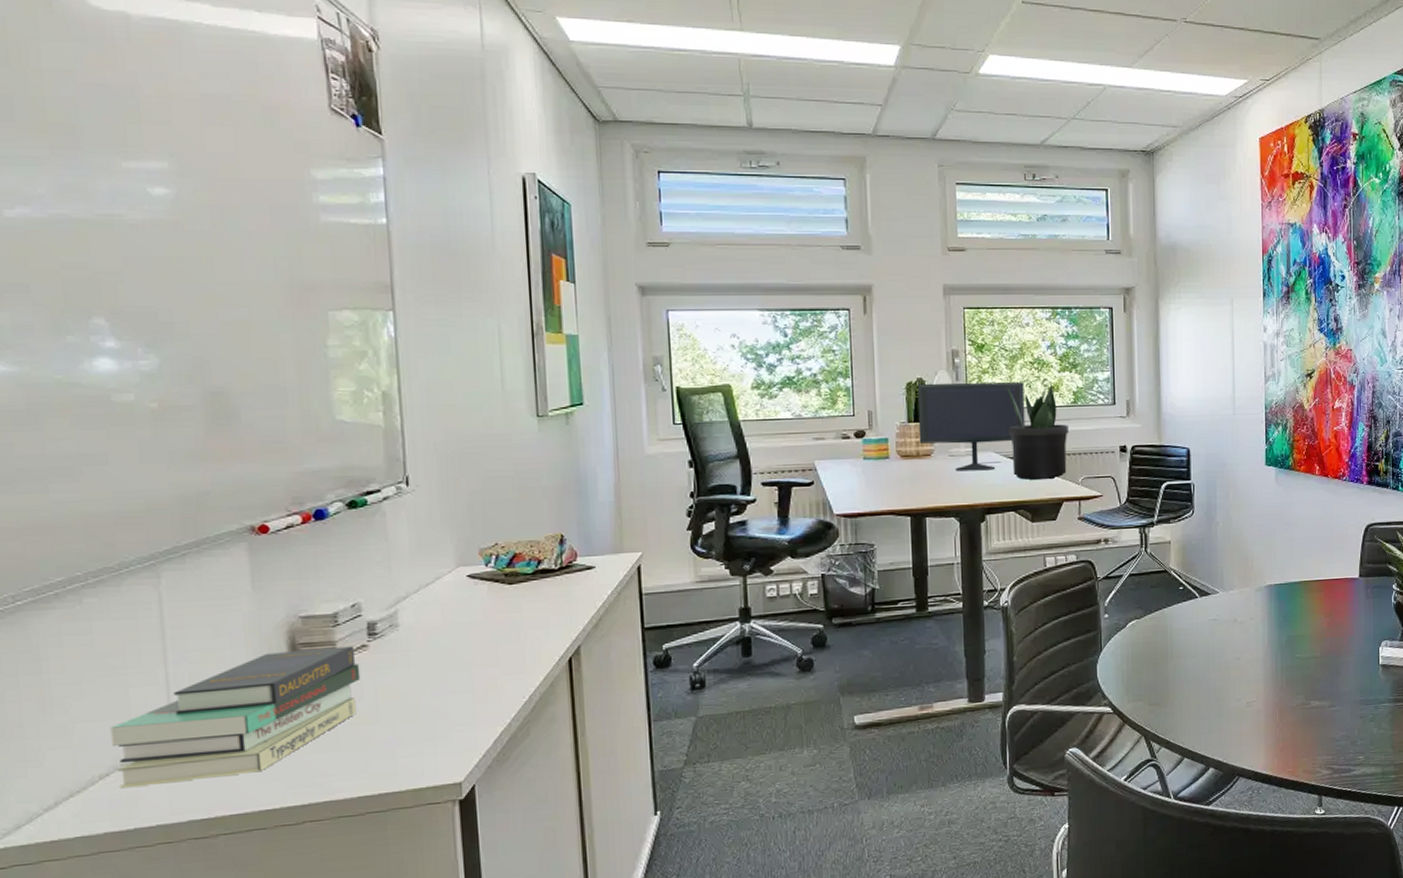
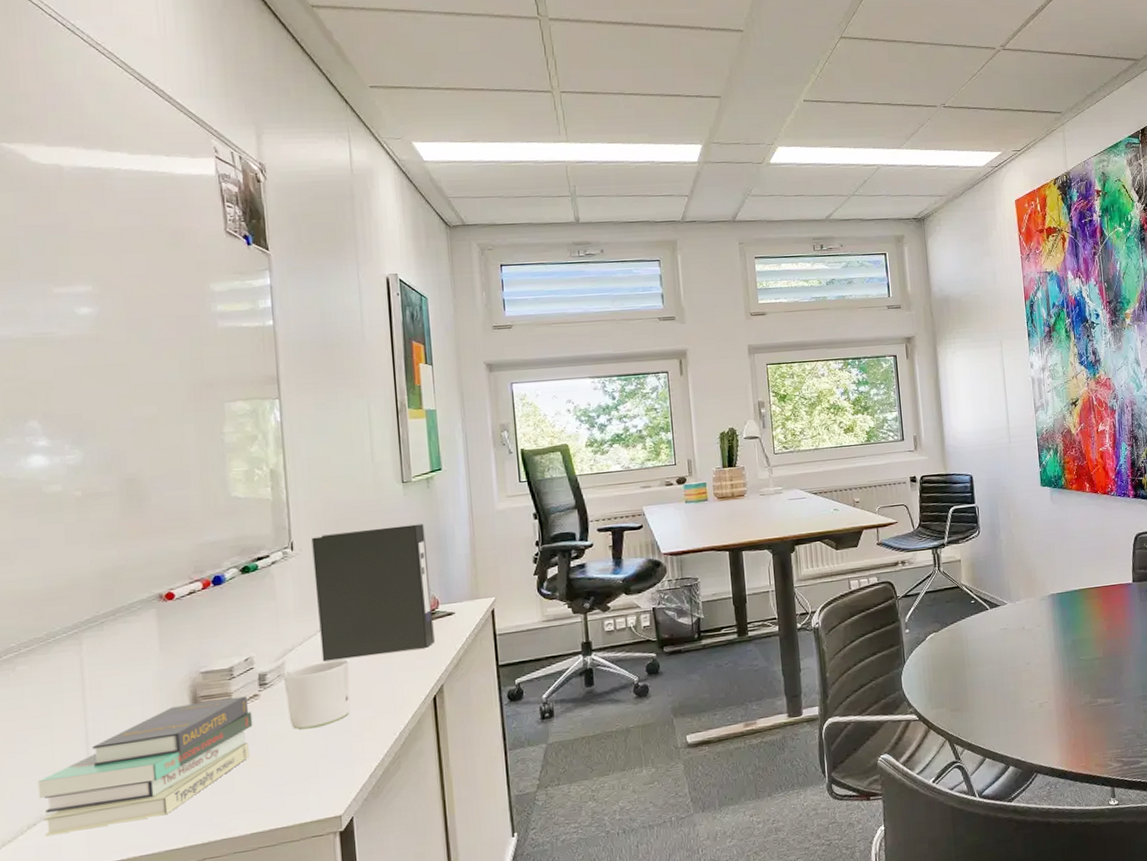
mug: none [396,611,474,687] -> present [283,659,351,730]
binder: none [430,464,571,613] -> present [311,523,435,662]
computer monitor: present [917,382,1025,472] -> none [729,426,826,509]
planter: present [1006,383,1068,480] -> none [806,426,865,512]

